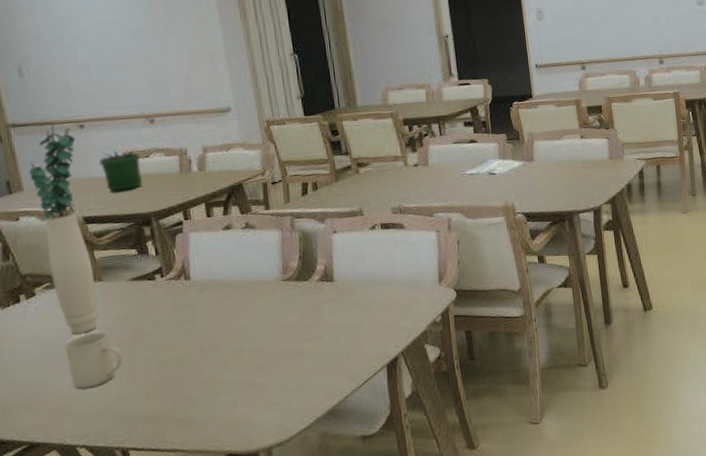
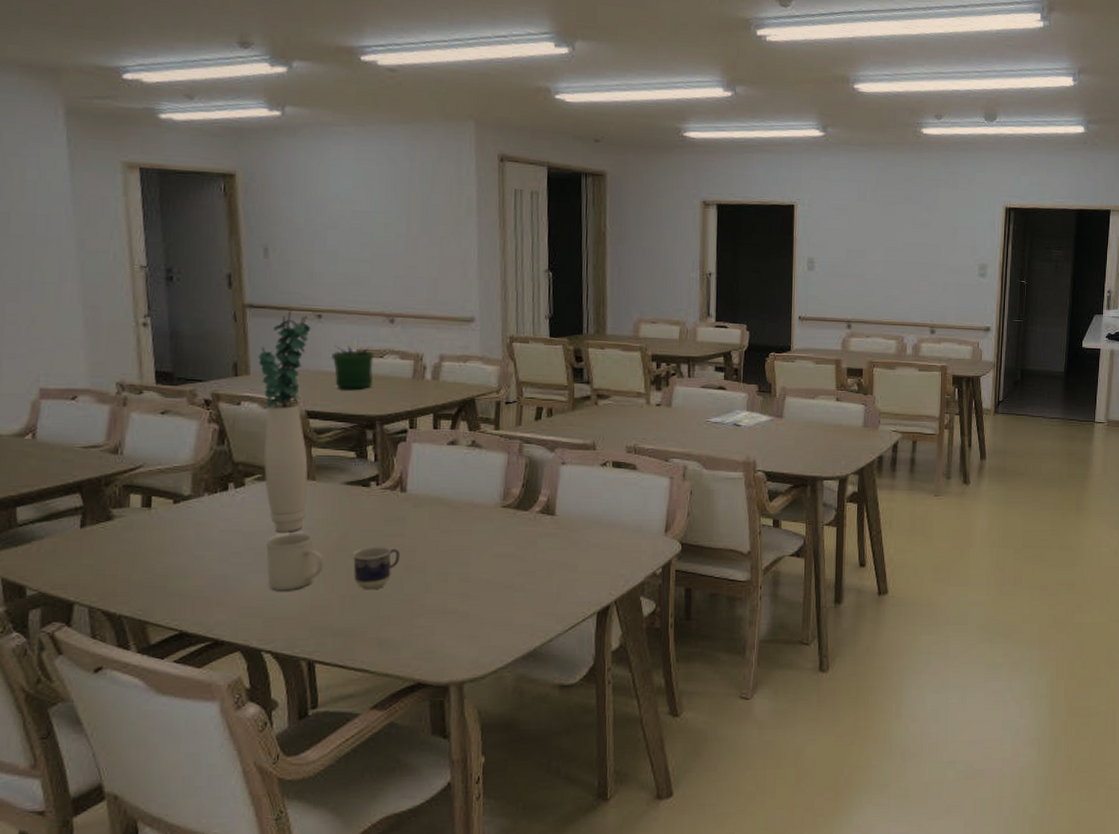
cup: none [148,332,194,376] -> present [352,546,400,590]

